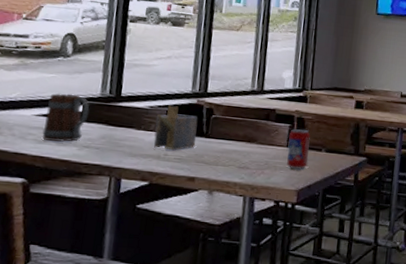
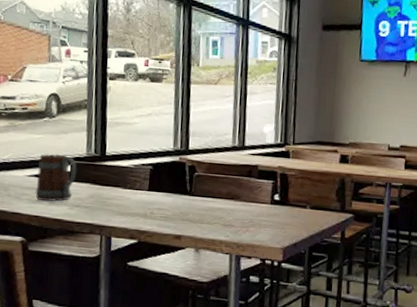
napkin holder: present [153,105,198,151] -> none [139,163,181,209]
beverage can: present [287,129,310,169] -> none [271,185,294,227]

